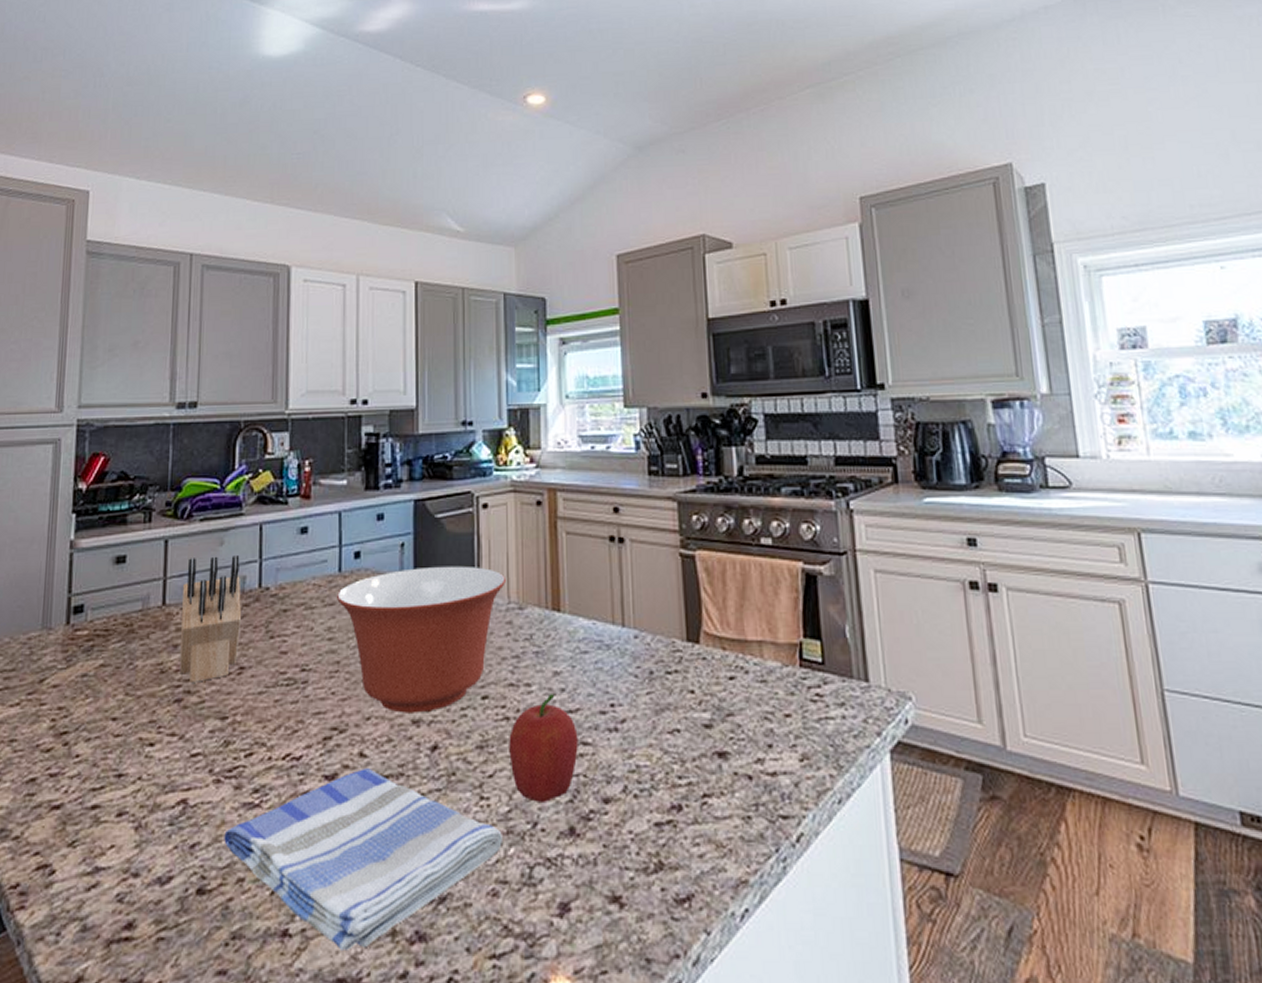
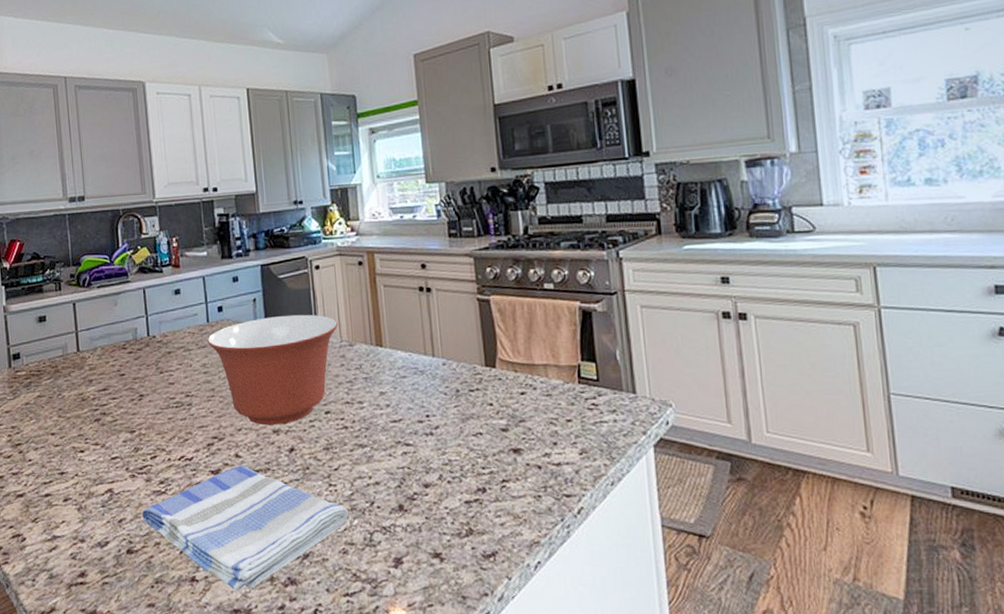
knife block: present [180,555,242,682] -> none [91,313,138,407]
fruit: present [509,694,578,802] -> none [348,409,403,488]

